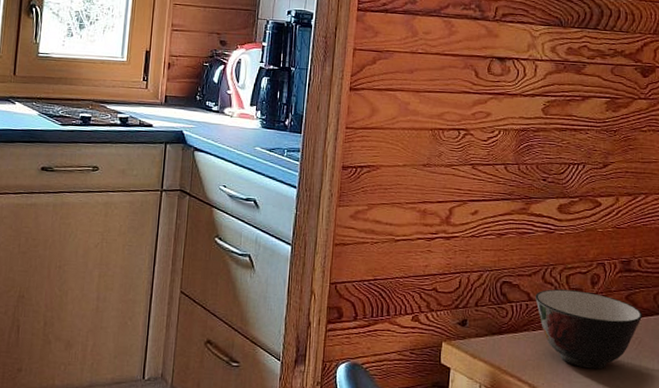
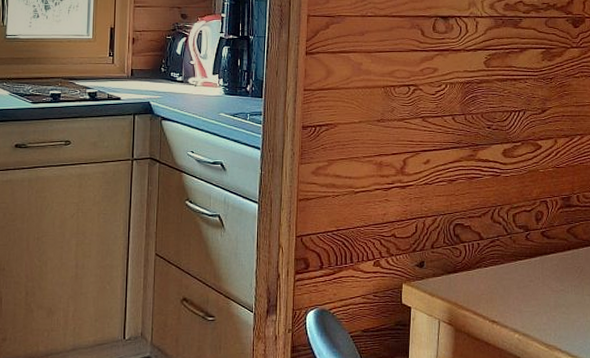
soup bowl: present [535,289,643,369] -> none [486,228,583,298]

